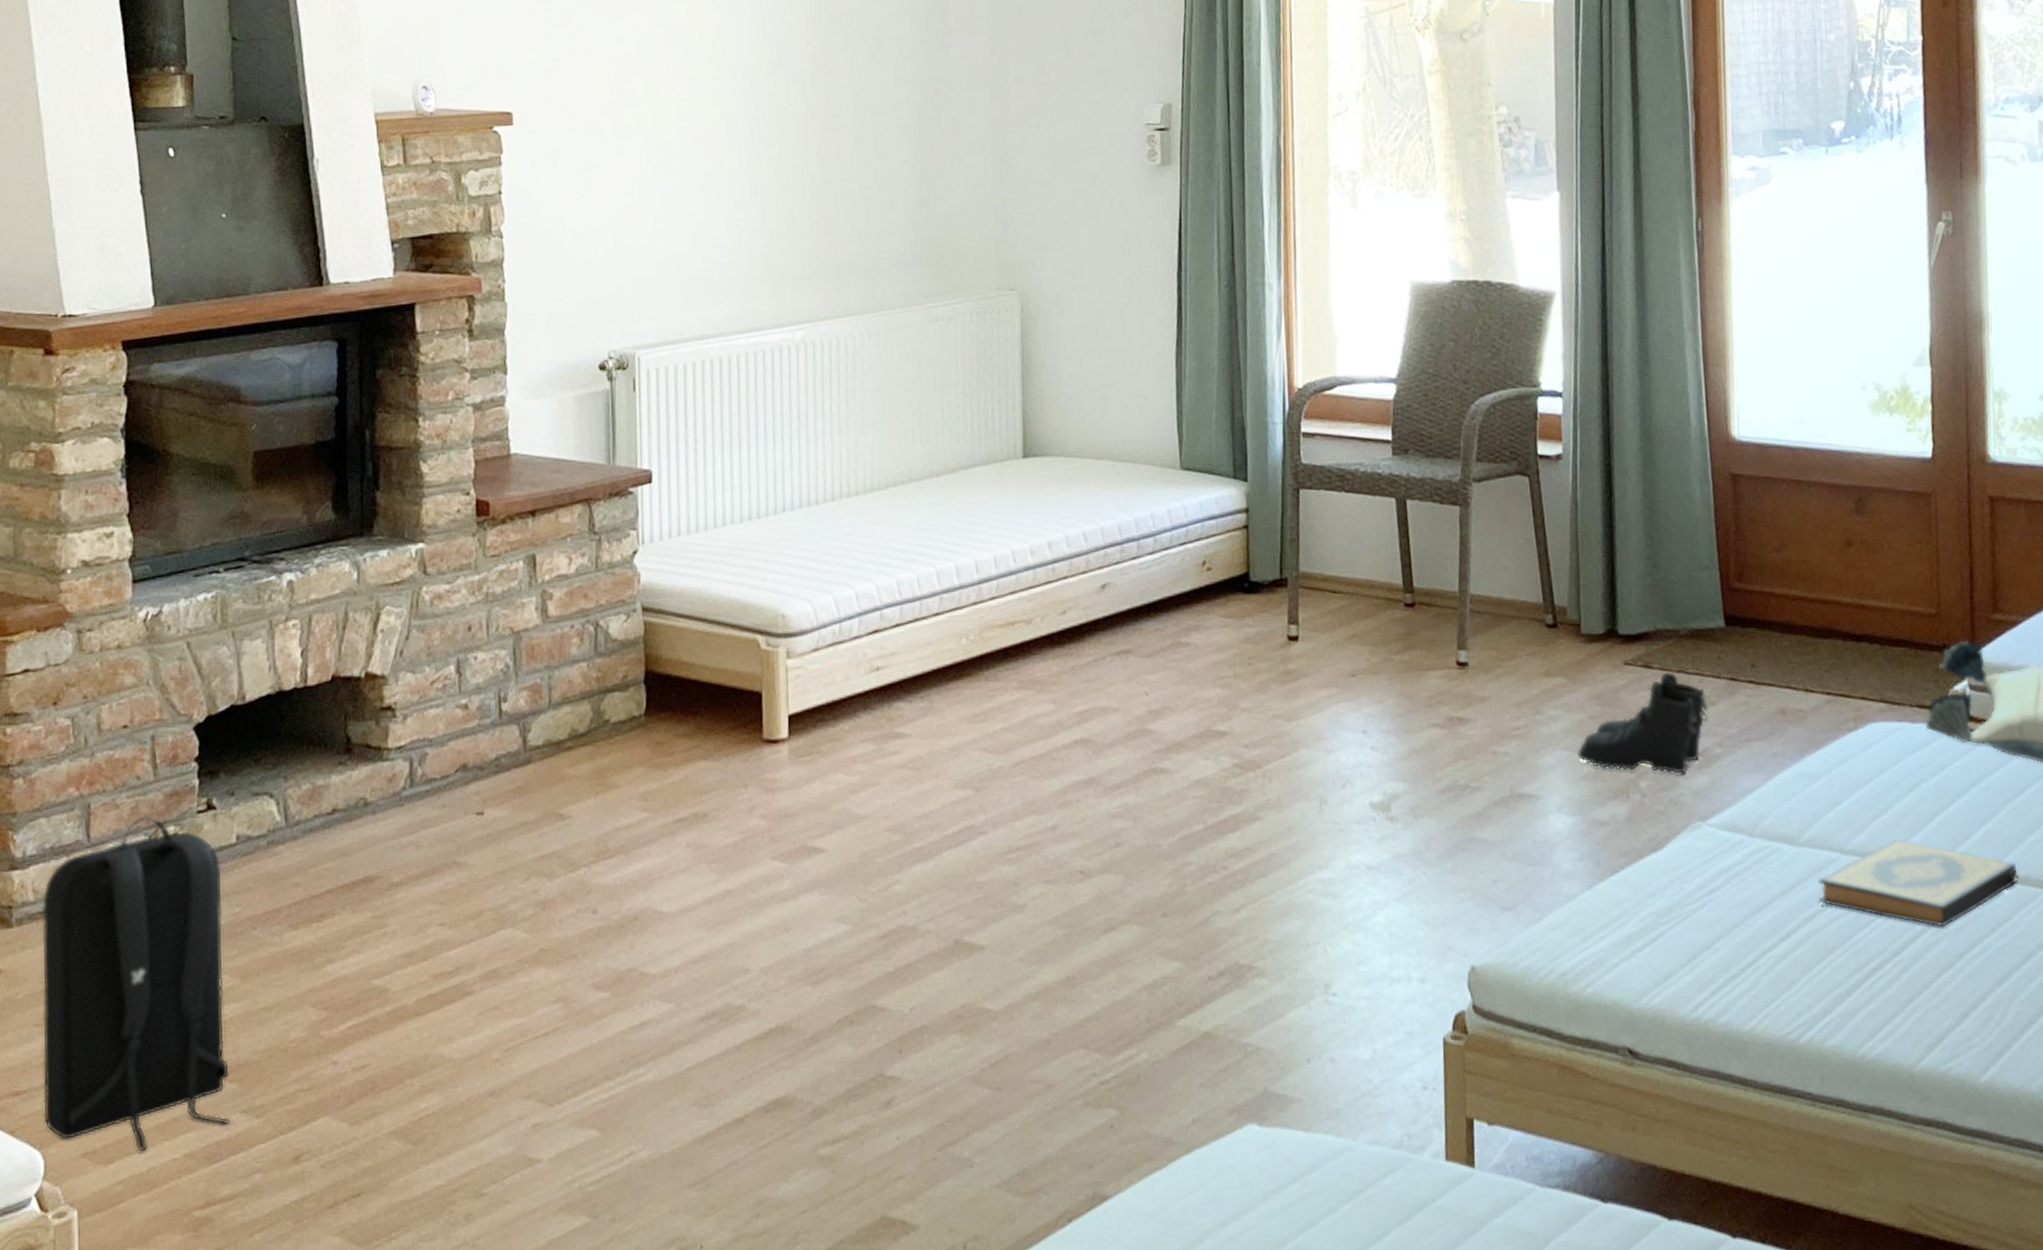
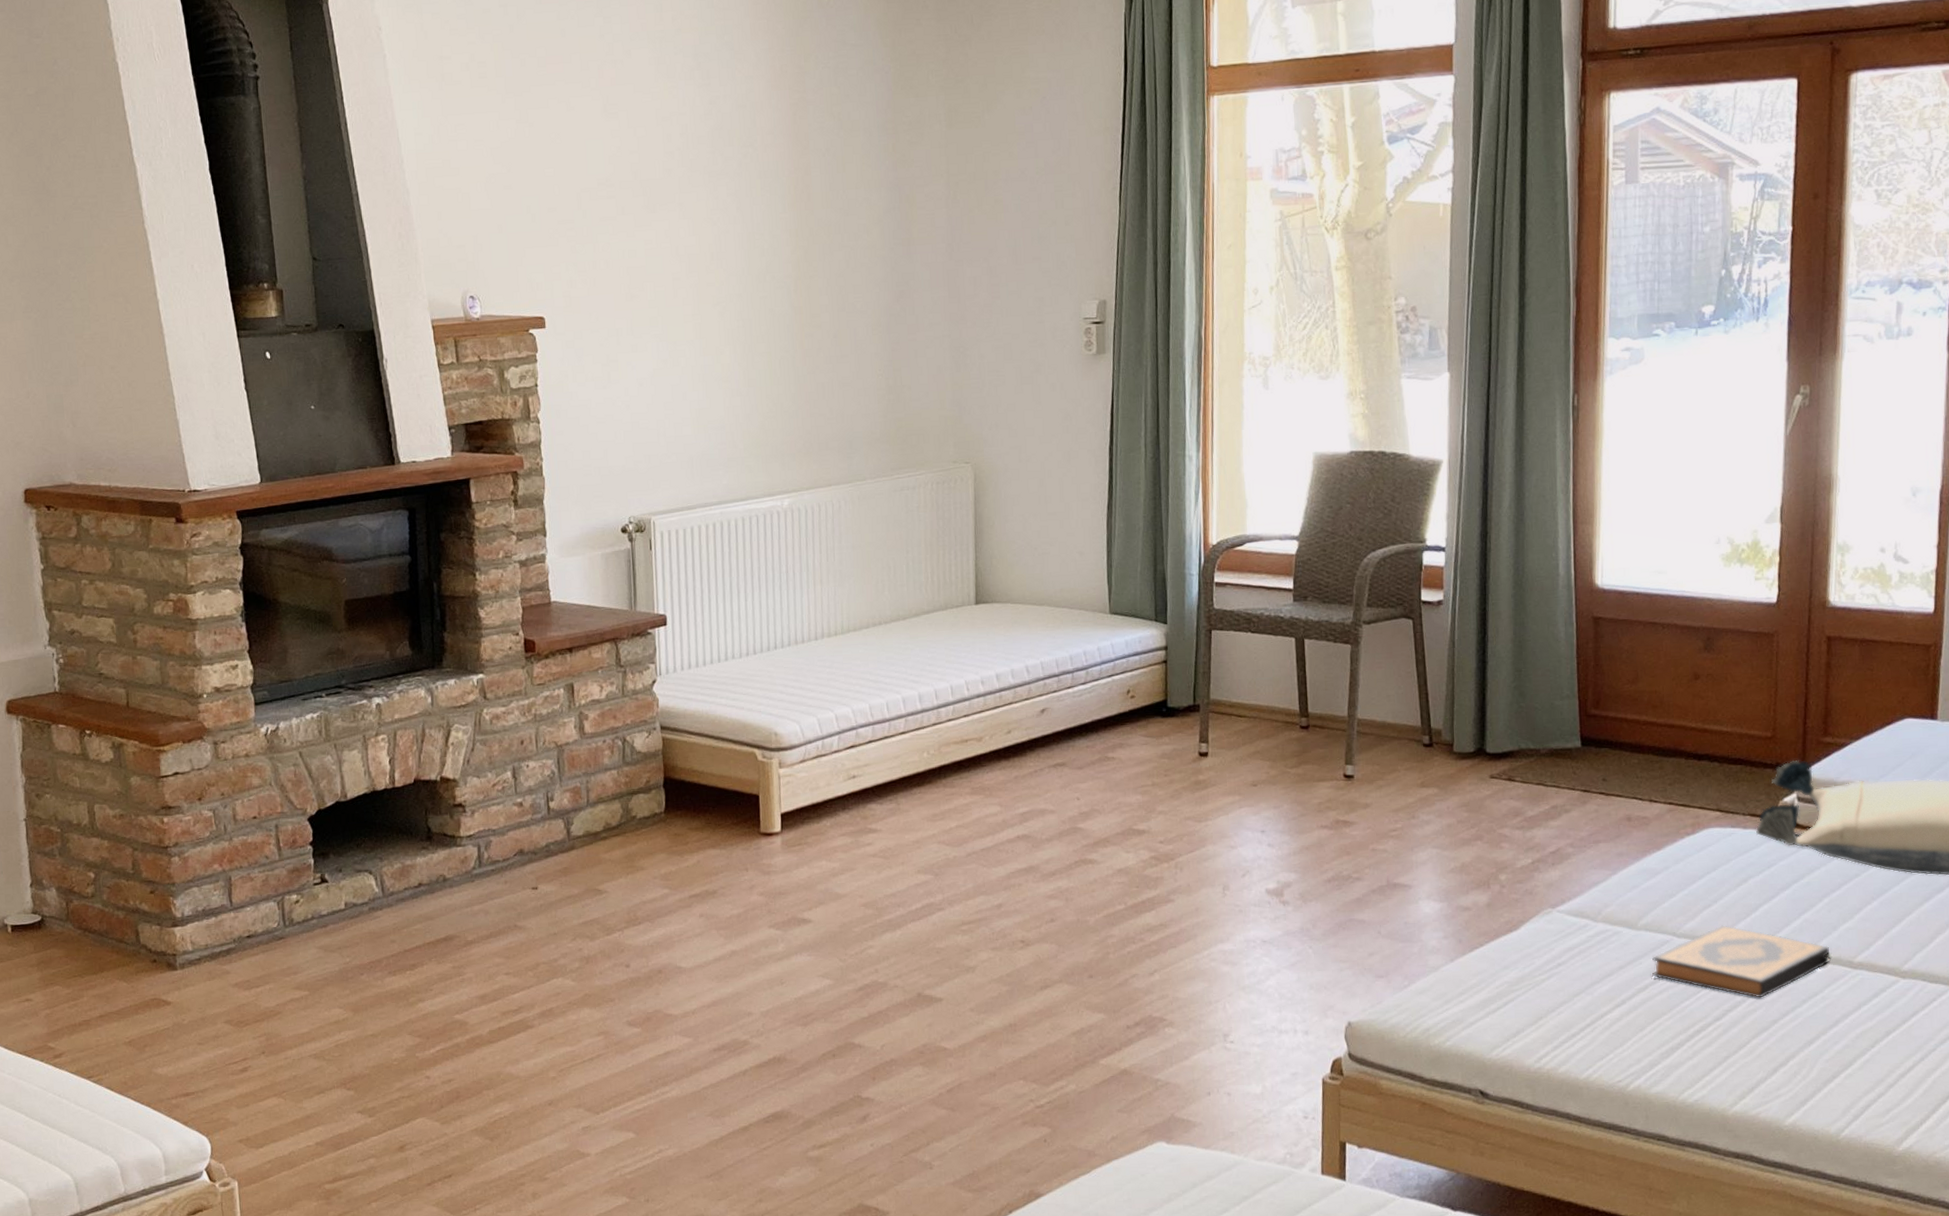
backpack: present [42,816,231,1152] -> none [198,887,350,1140]
boots: present [1577,671,1709,774] -> none [1446,784,1563,869]

